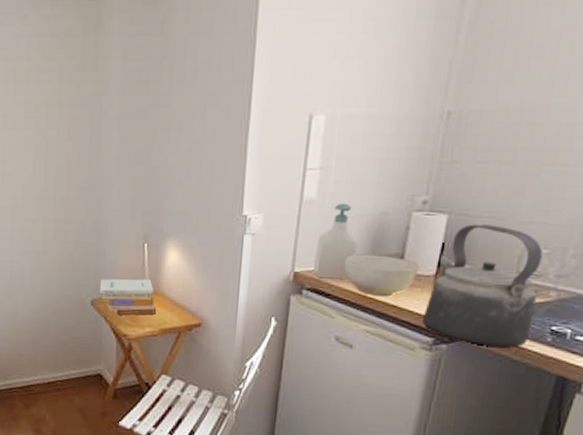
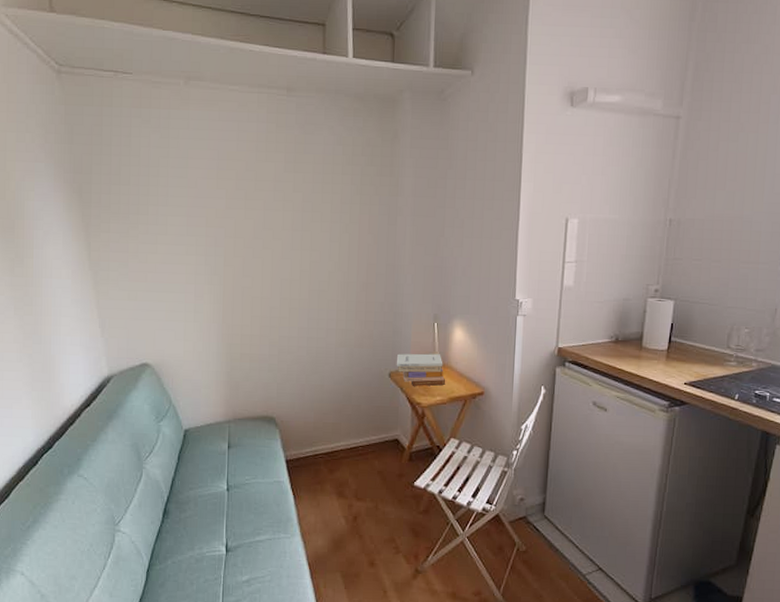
soap bottle: present [313,203,358,280] -> none [573,290,607,354]
bowl: present [343,254,419,297] -> none [597,332,655,368]
kettle: present [422,224,543,348] -> none [659,308,745,408]

